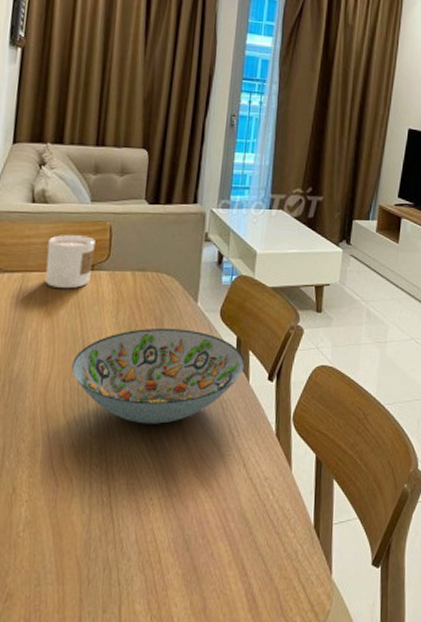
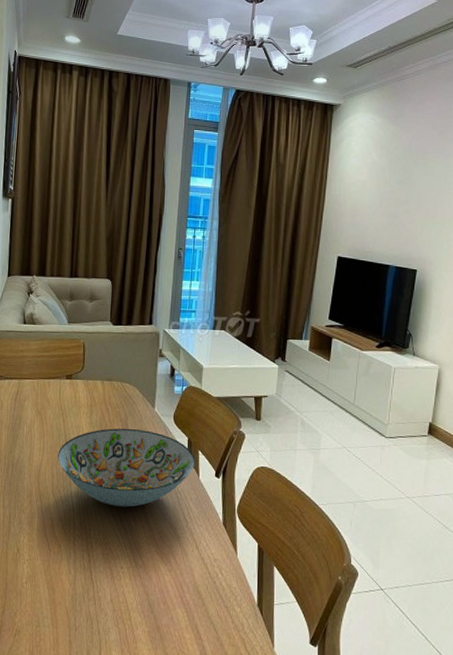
candle: present [45,234,95,289] -> none [35,349,72,394]

